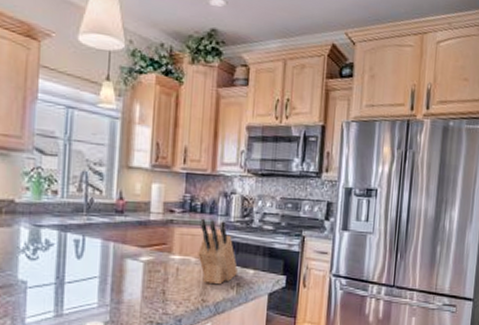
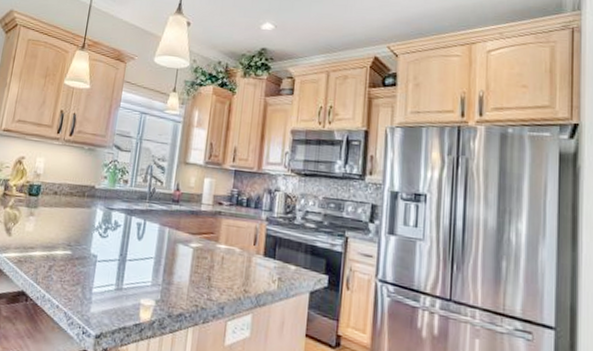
knife block: present [198,218,238,285] -> none [242,212,279,278]

